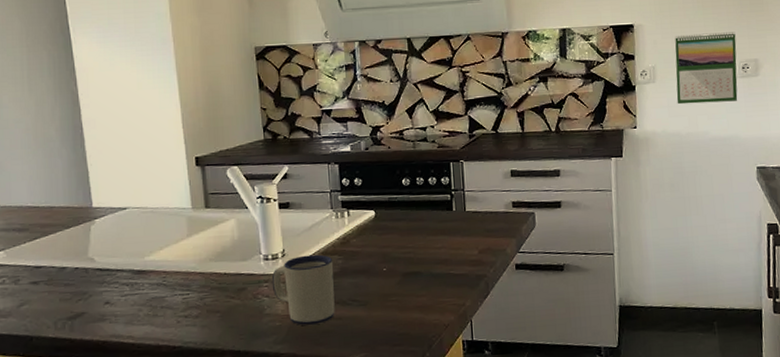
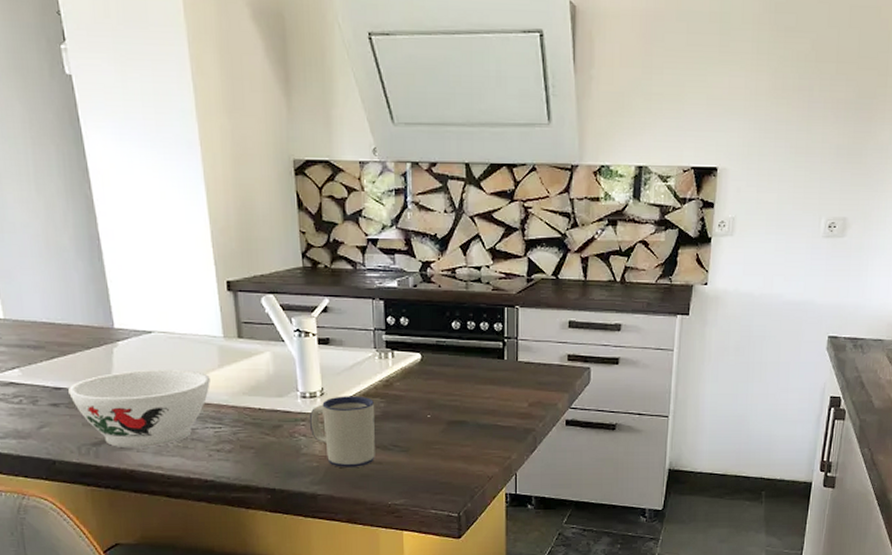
bowl: none [47,241,179,320] -> present [67,369,210,449]
calendar: present [675,32,738,105] -> none [754,184,827,263]

